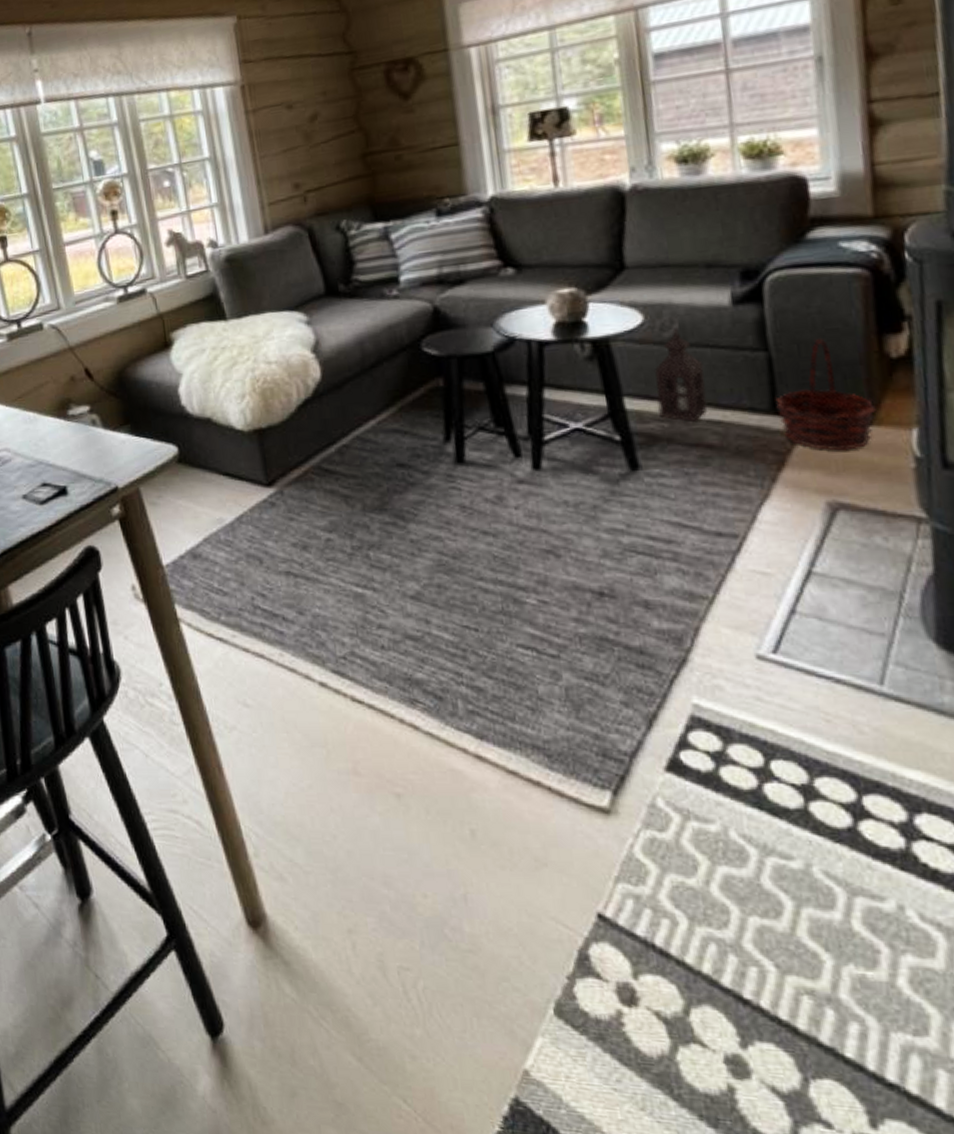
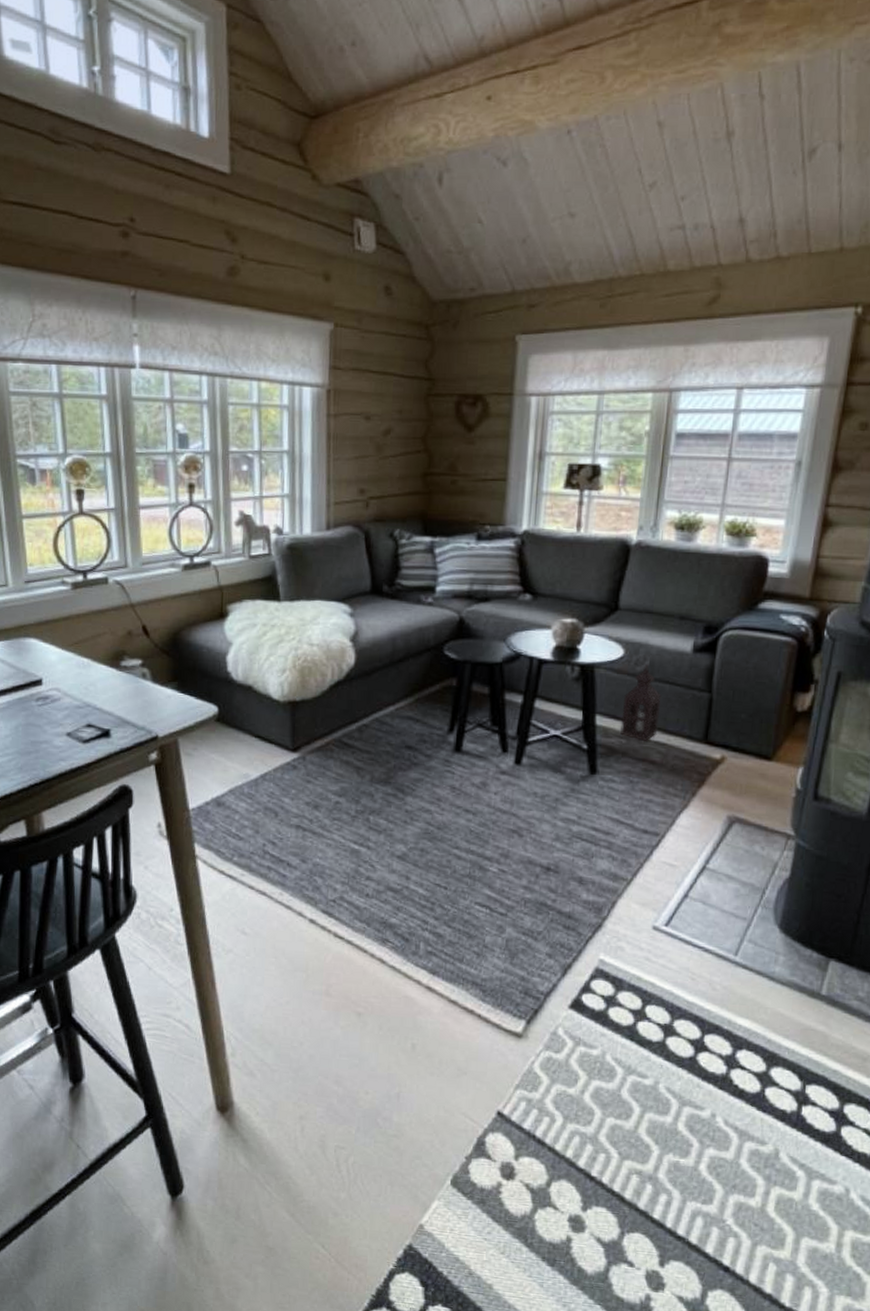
basket: present [775,337,876,451] -> none [708,688,778,778]

